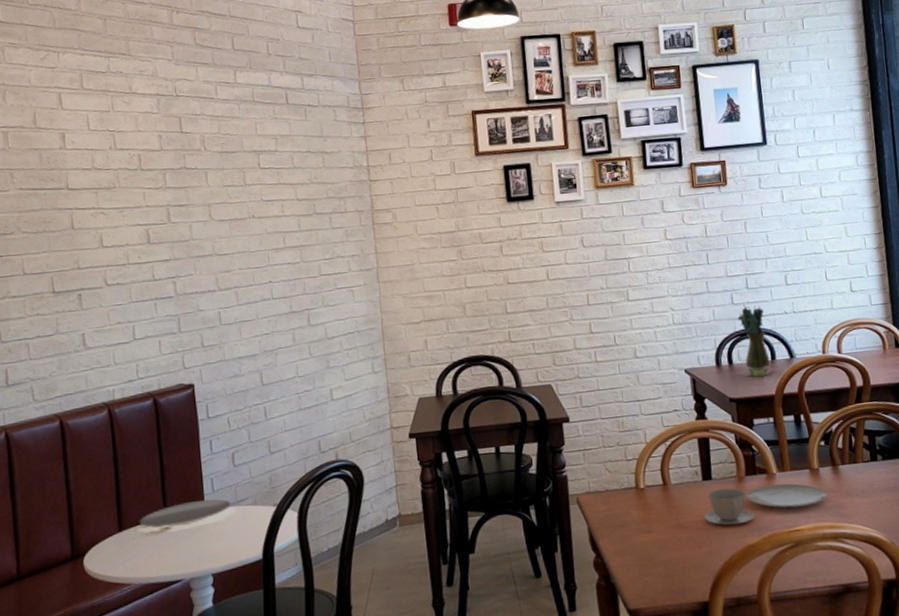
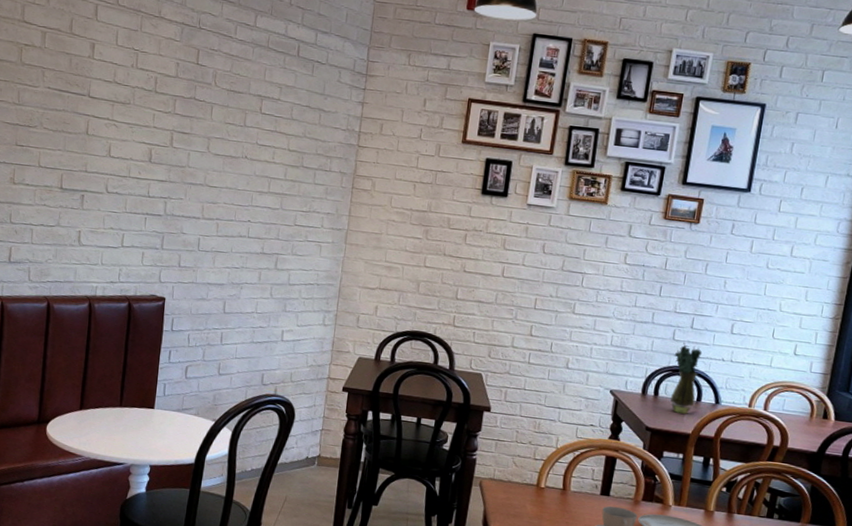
plate: present [139,499,231,528] -> none [98,399,177,419]

